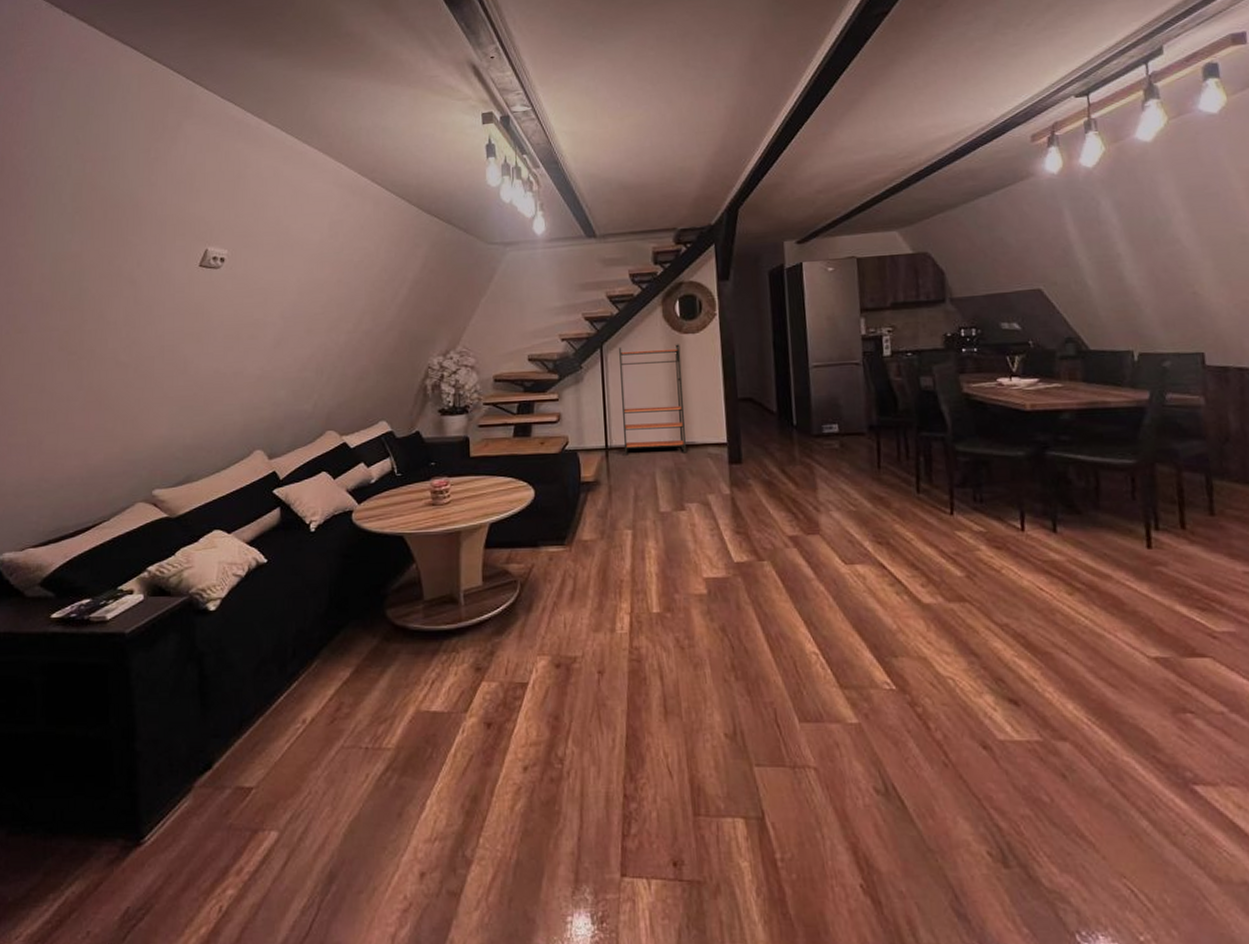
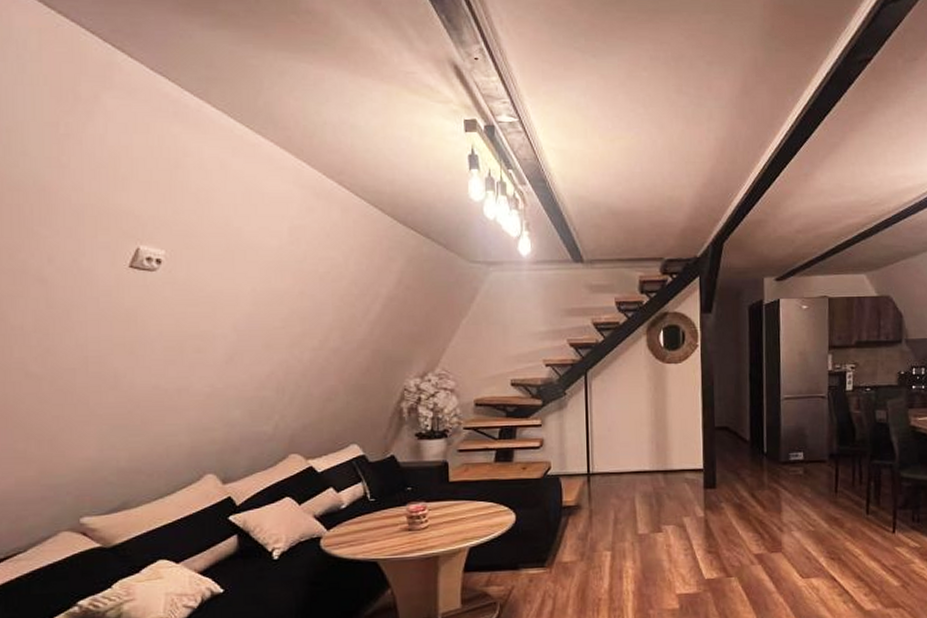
bookshelf: present [619,344,686,456] -> none [603,373,665,481]

